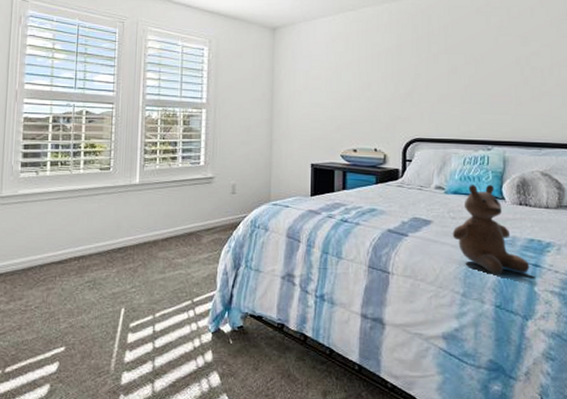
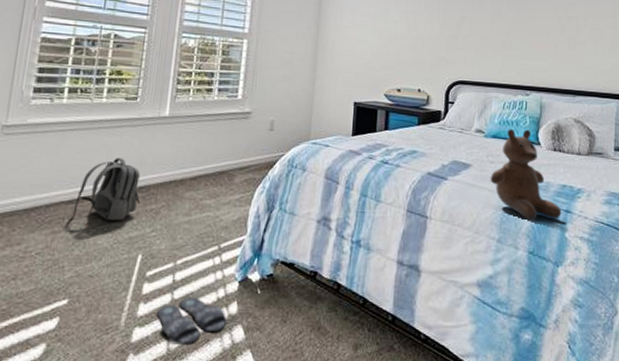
backpack: none [63,222,120,285] -> present [72,158,141,228]
slippers: none [141,345,203,388] -> present [157,296,227,345]

